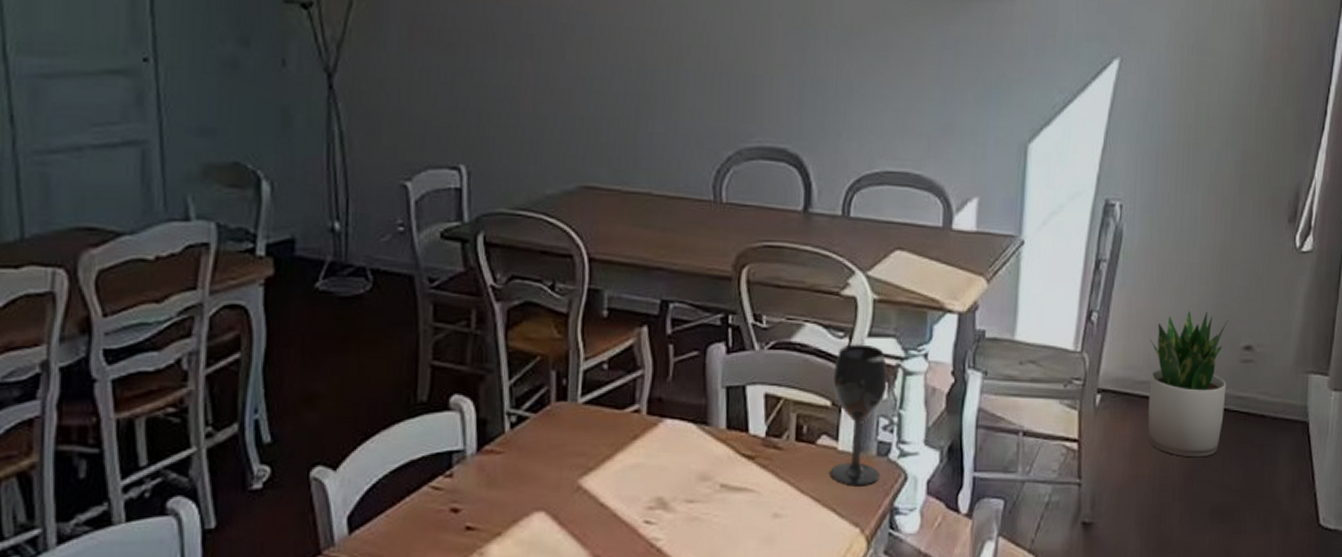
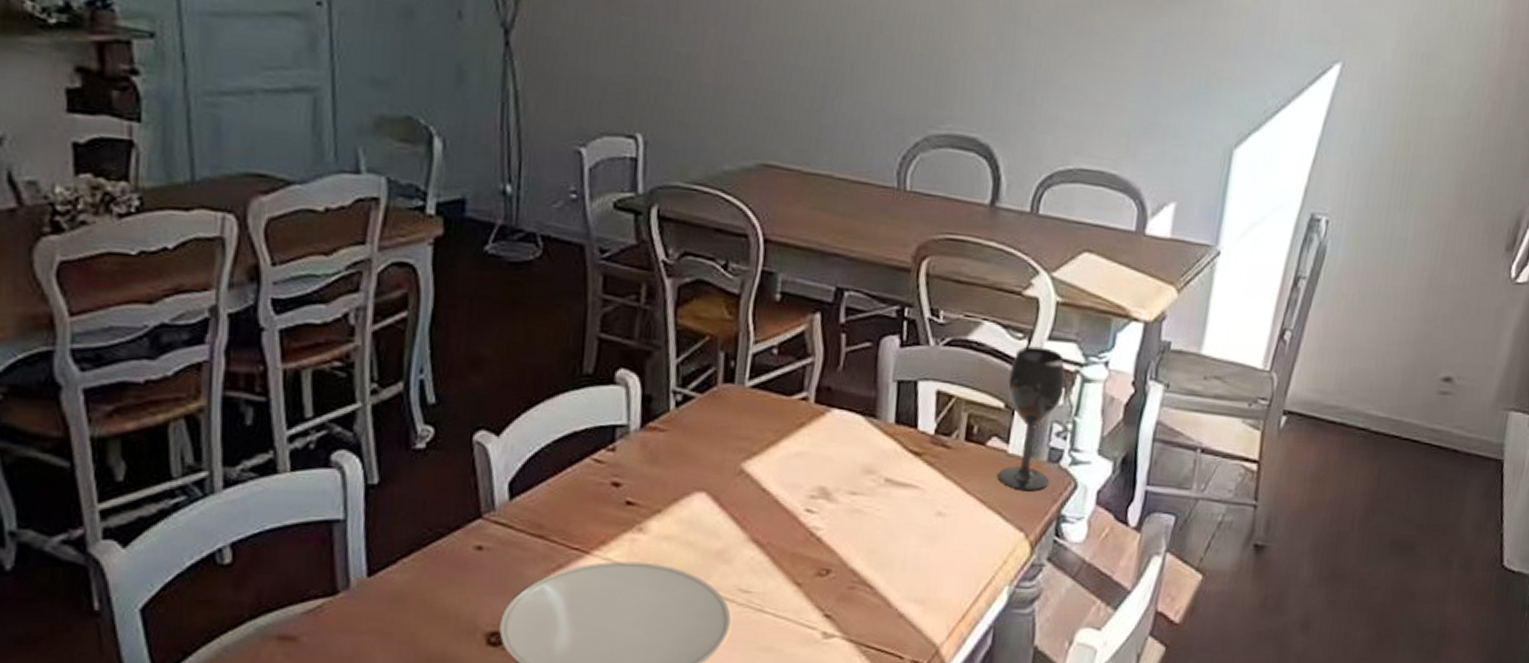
planter: present [1148,311,1228,458] -> none [1332,336,1429,489]

